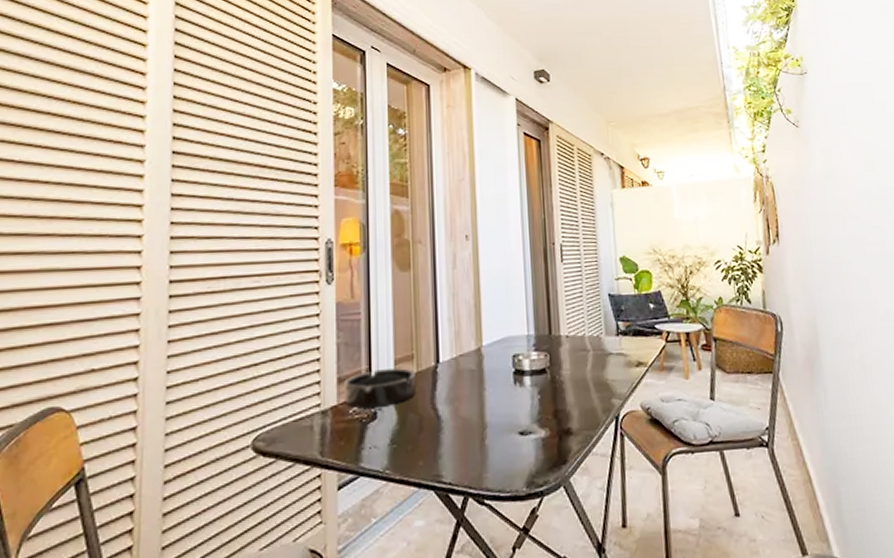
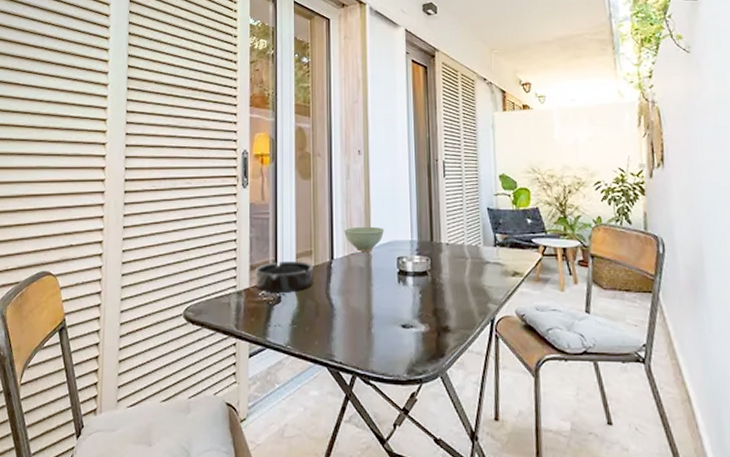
bowl: none [451,321,498,352] -> present [344,226,385,252]

